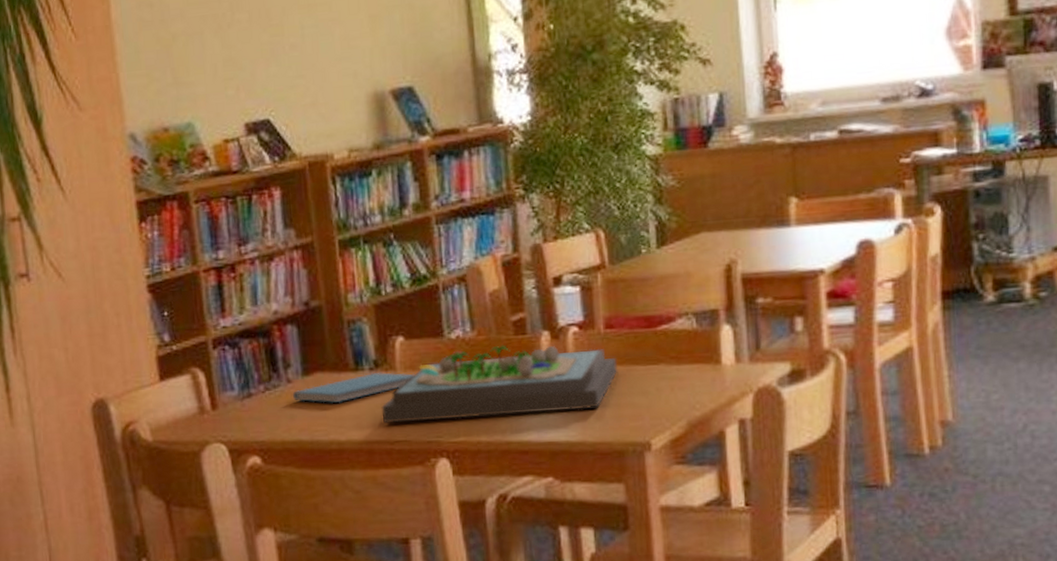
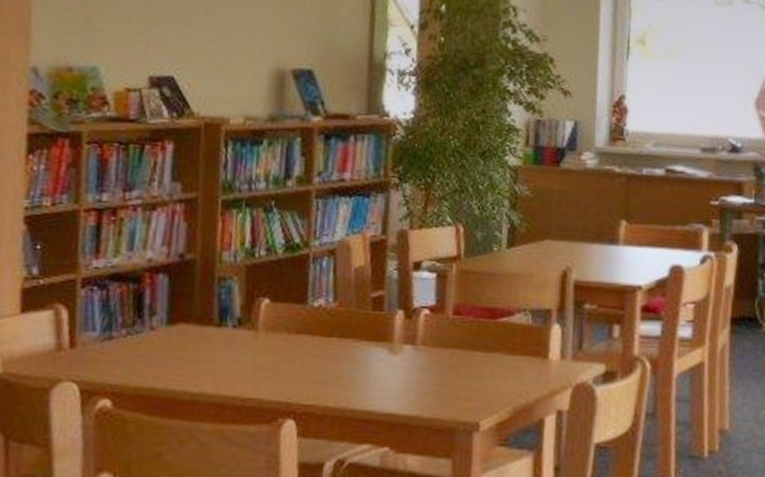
book: present [292,372,415,404] -> none [153,330,275,356]
board game: present [381,345,618,424] -> none [238,318,460,387]

